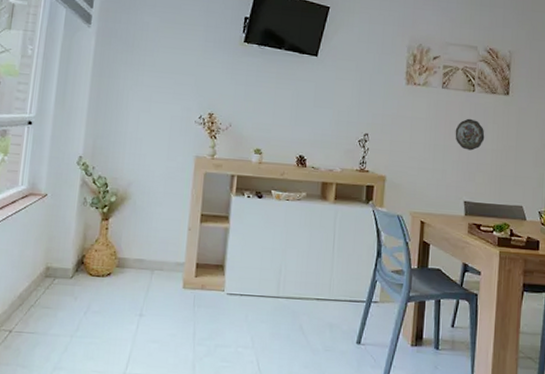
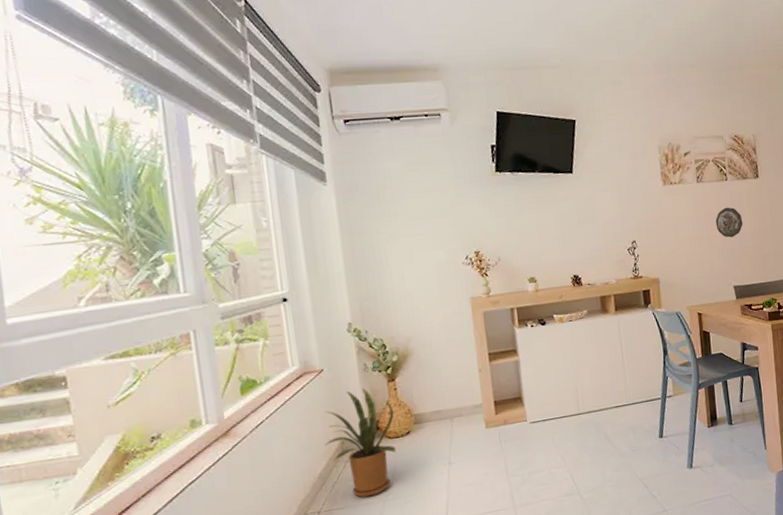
house plant: none [31,219,100,329] -> present [324,388,397,498]

